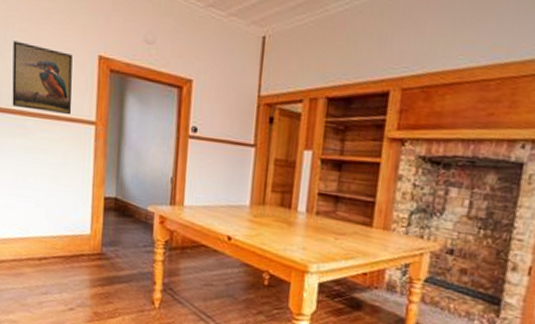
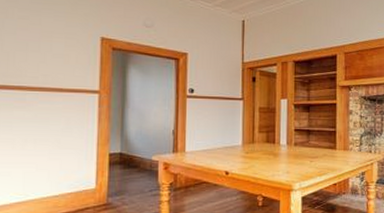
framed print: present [12,41,73,115] -> none [10,27,75,87]

